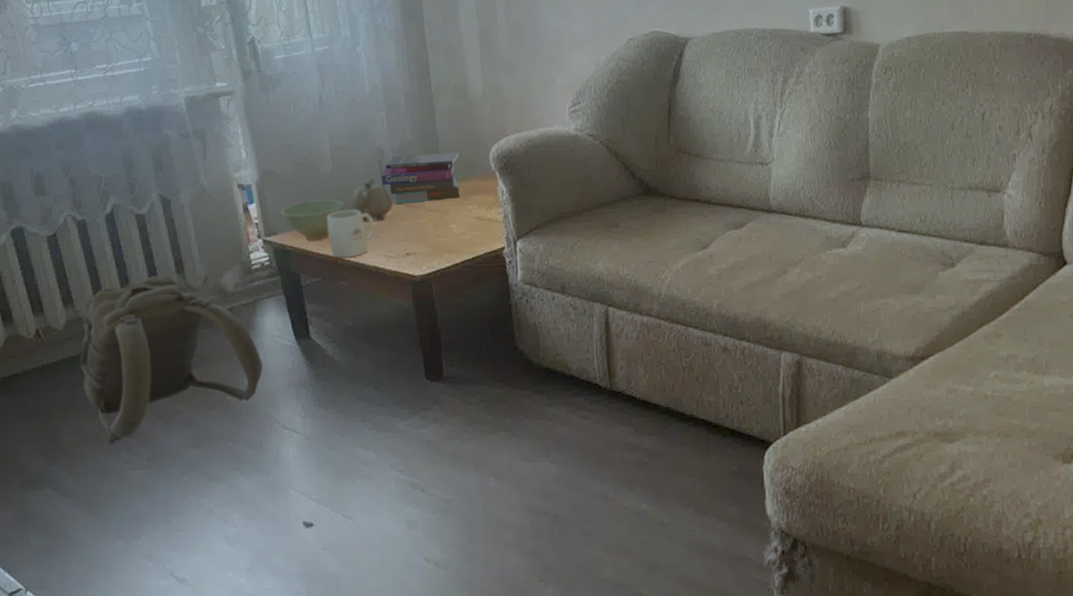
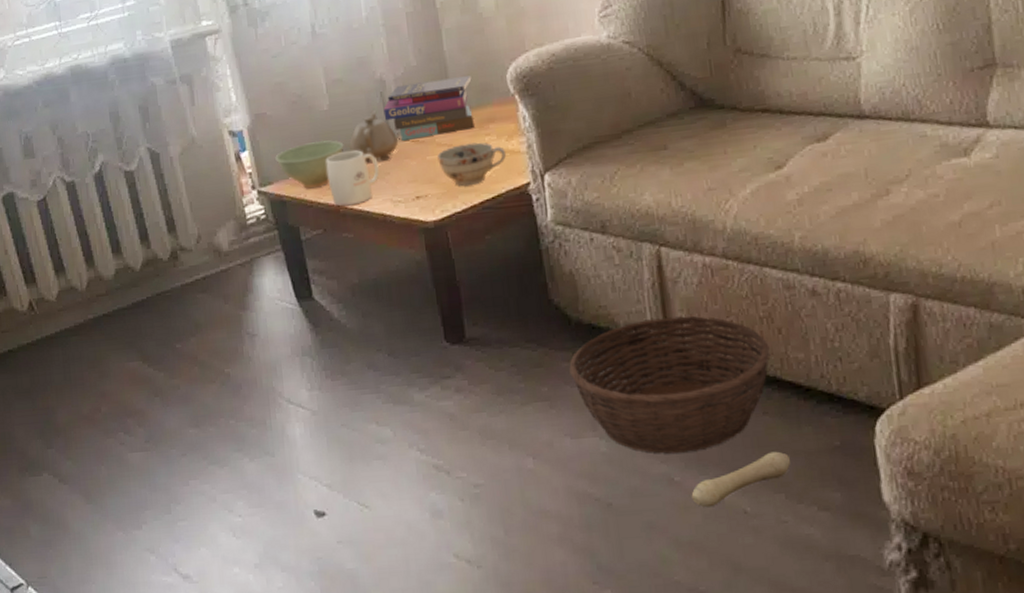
backpack: present [79,276,263,447] -> none [73,237,263,427]
teacup: none [426,210,486,247] -> present [437,142,507,186]
basket: none [529,364,689,476] -> present [569,316,771,454]
dog toy: none [621,474,700,519] -> present [691,451,791,508]

